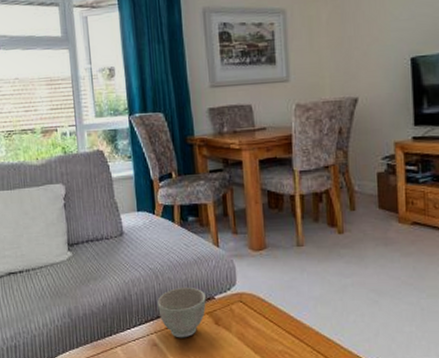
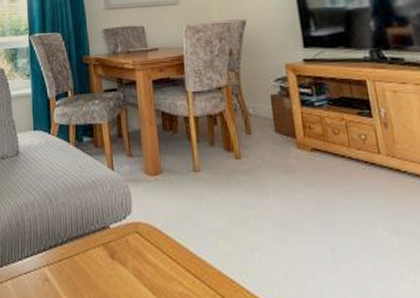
bowl: present [157,286,206,338] -> none [51,213,101,273]

